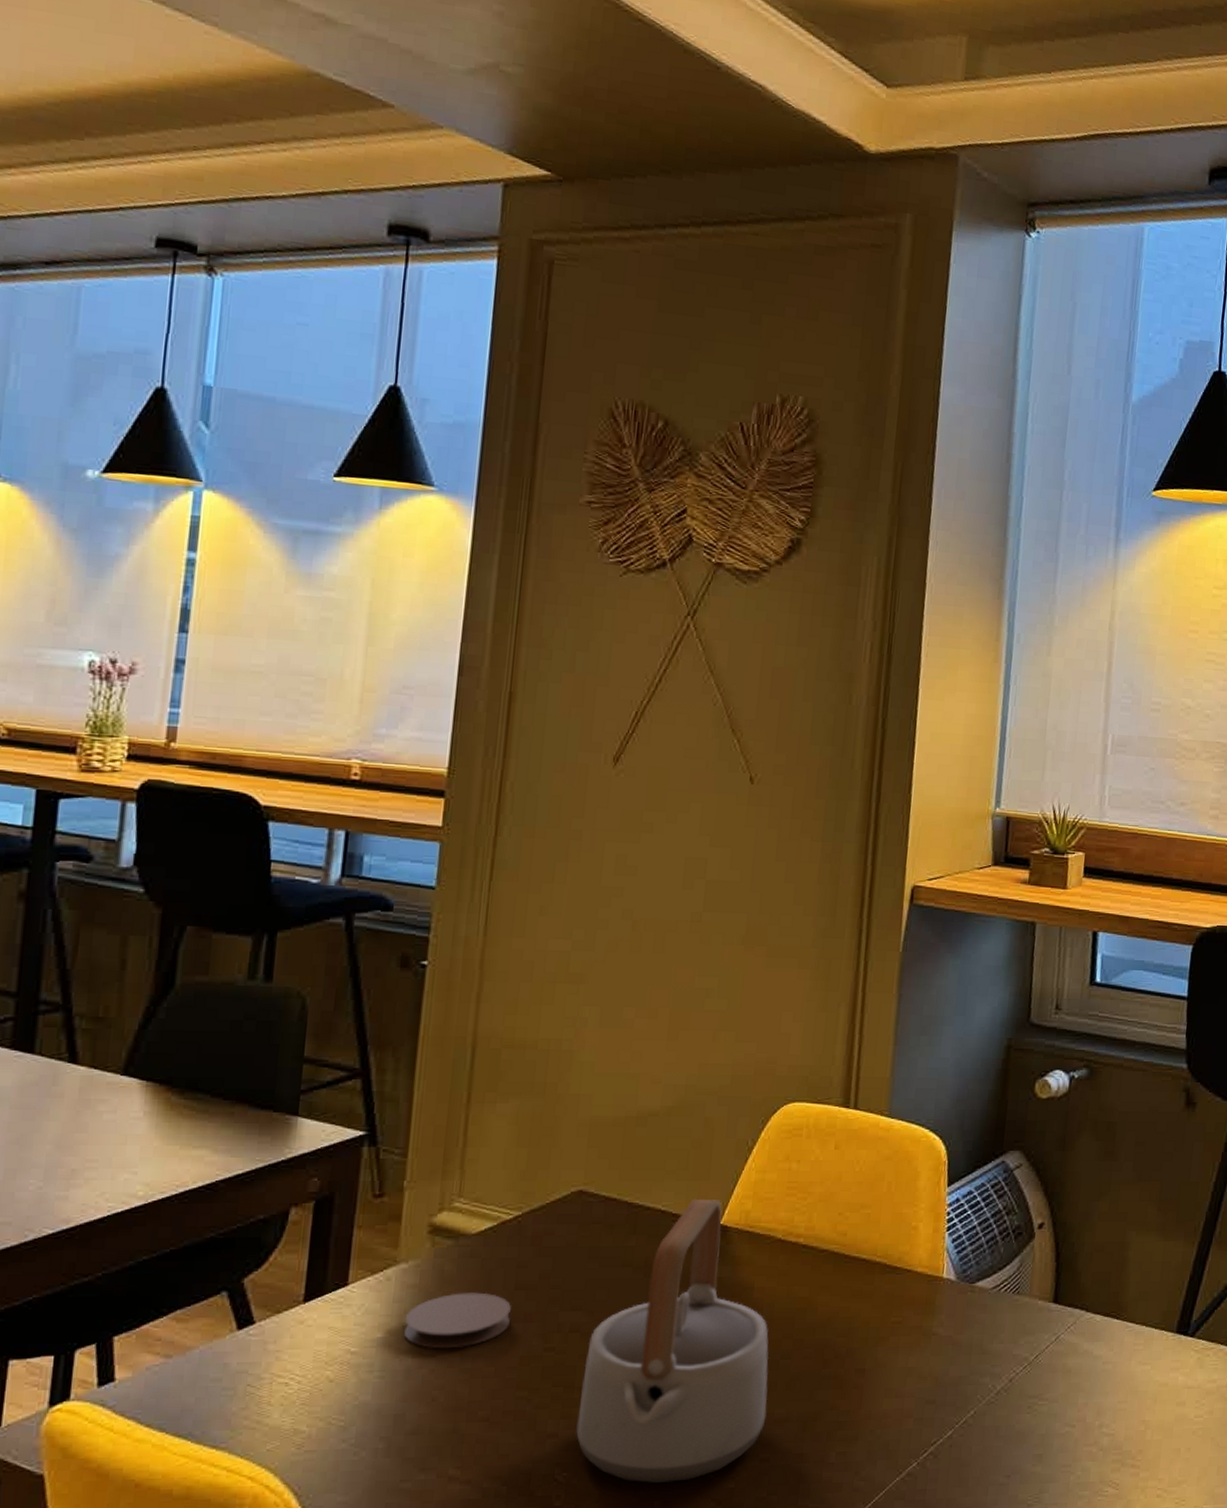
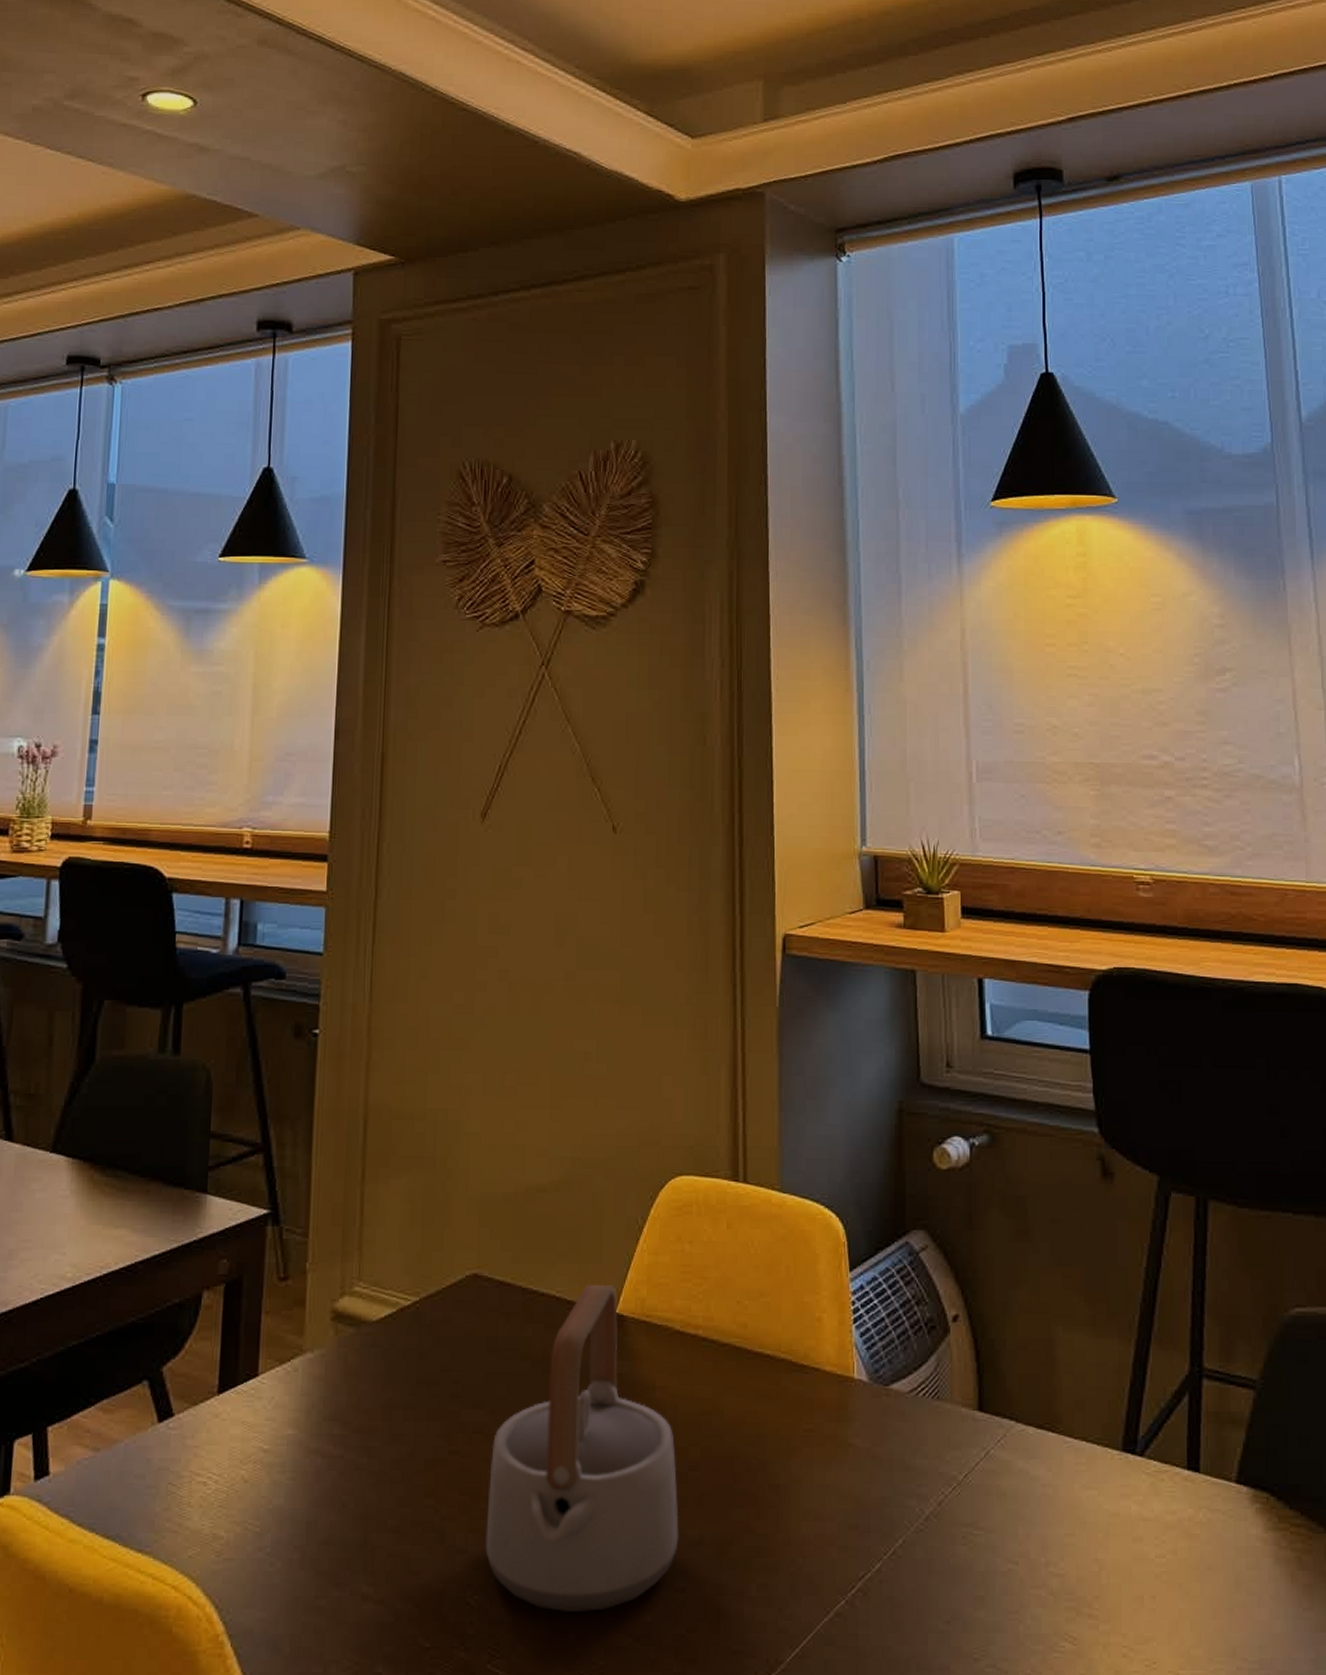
coaster: present [403,1292,511,1349] -> none [312,1386,414,1449]

